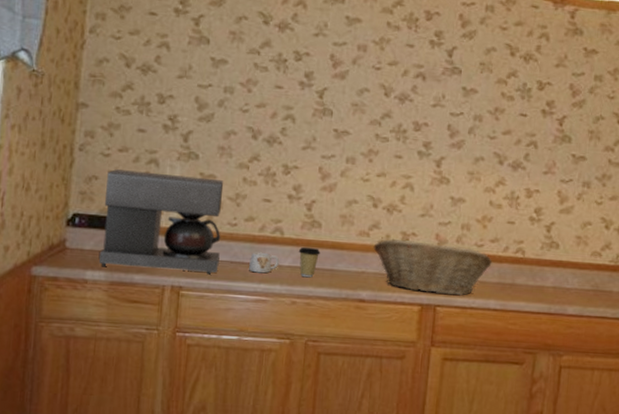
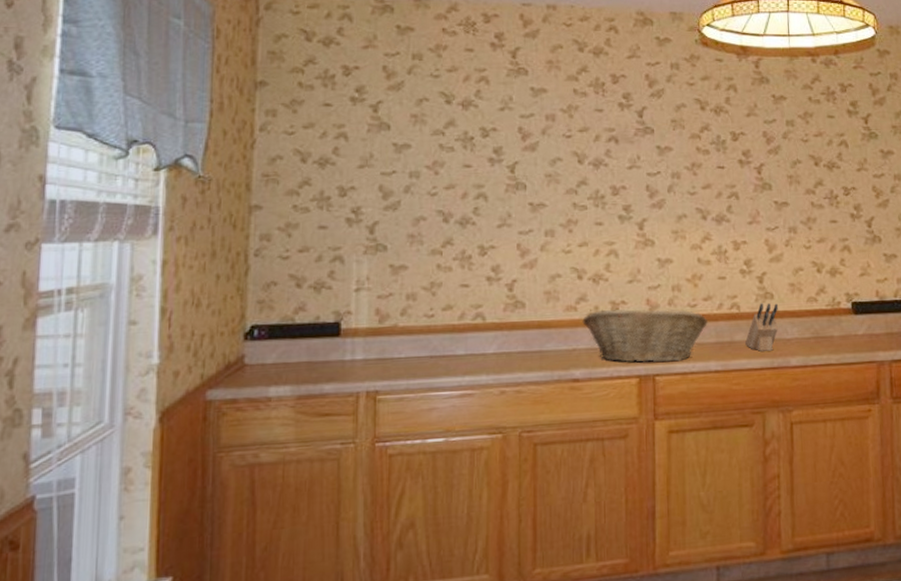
coffee maker: present [98,169,224,275] -> none [282,269,418,381]
mug: present [249,252,280,274] -> none [451,341,484,365]
coffee cup: present [298,247,321,278] -> none [503,329,527,363]
knife block: none [526,251,562,297] -> present [745,303,778,351]

